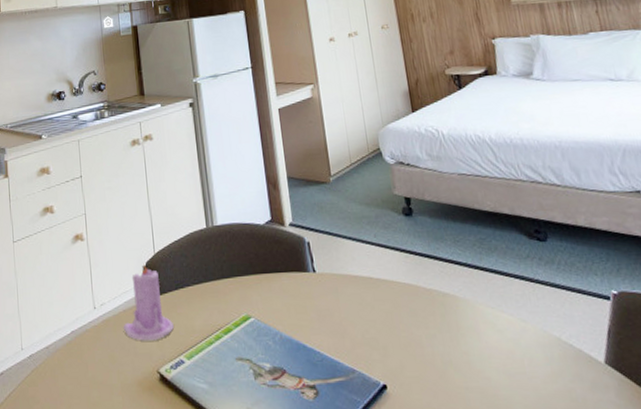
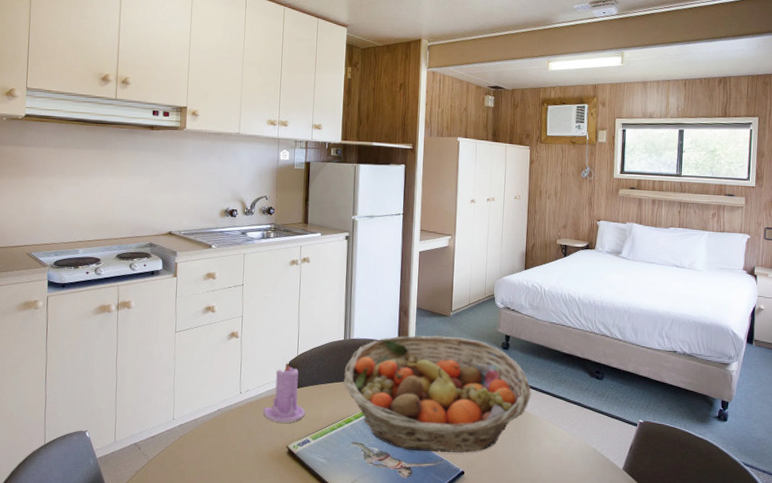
fruit basket: none [212,207,455,363] -> present [344,335,531,453]

